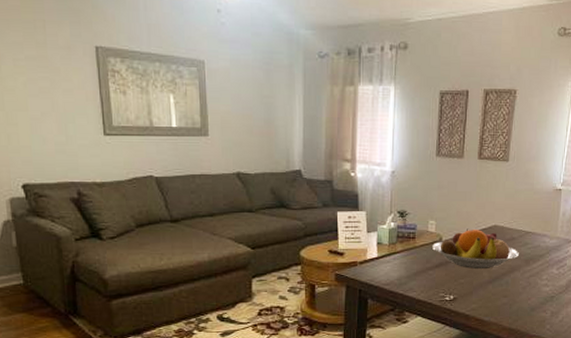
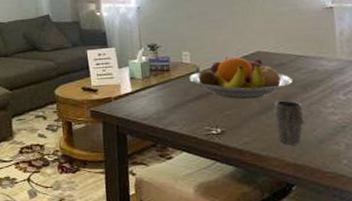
mug: none [499,272,523,312] -> present [274,100,305,145]

